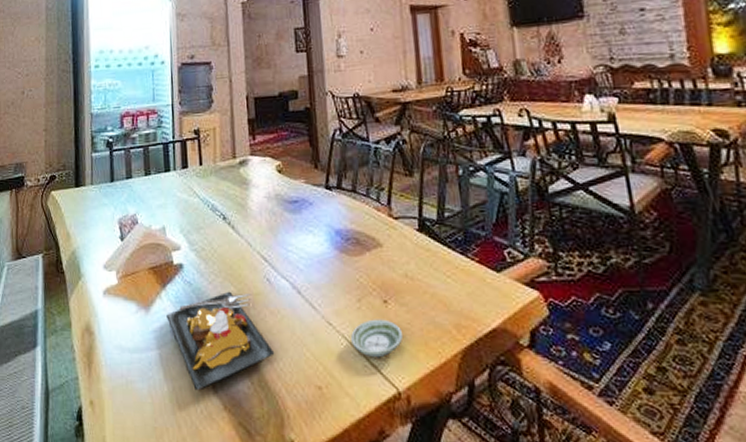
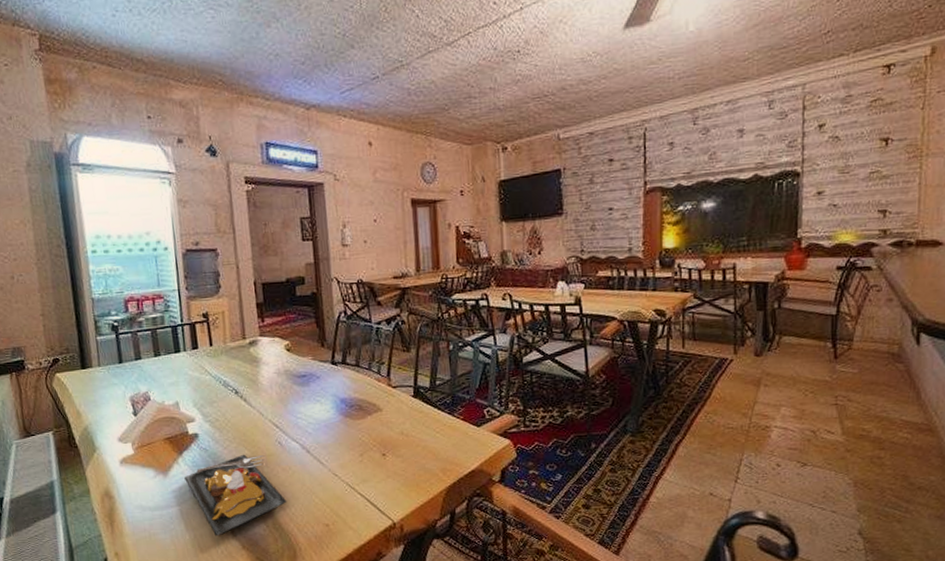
saucer: present [350,319,404,358] -> none [353,468,399,499]

